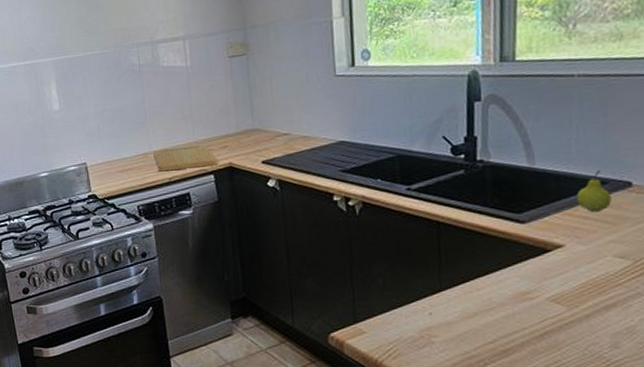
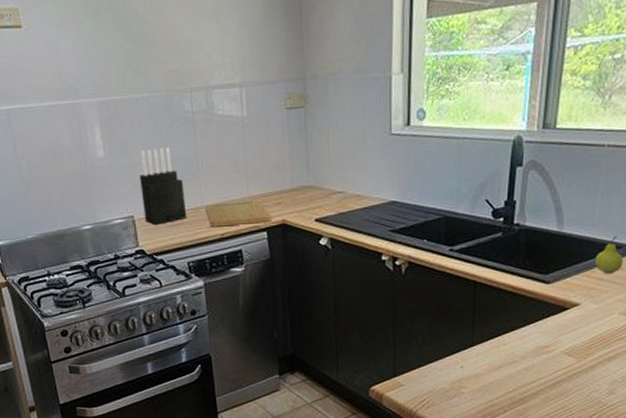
knife block: none [91,98,136,171] -> present [139,147,187,225]

